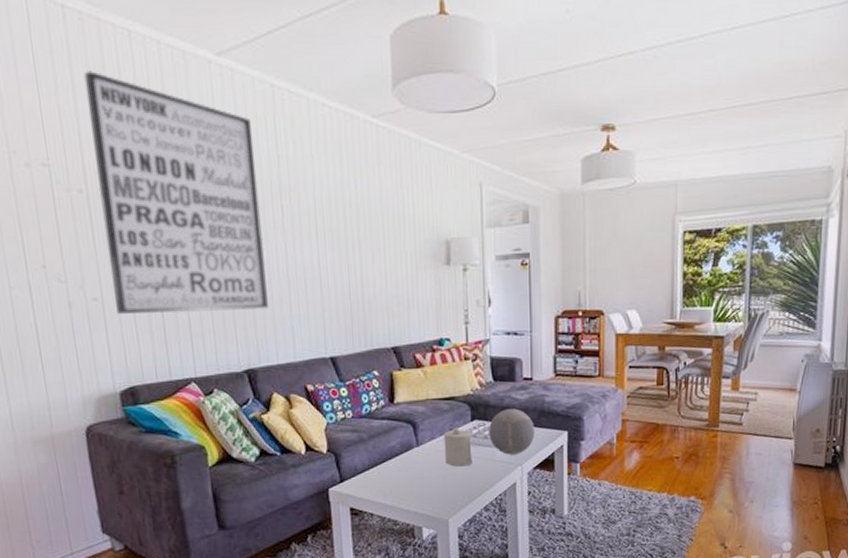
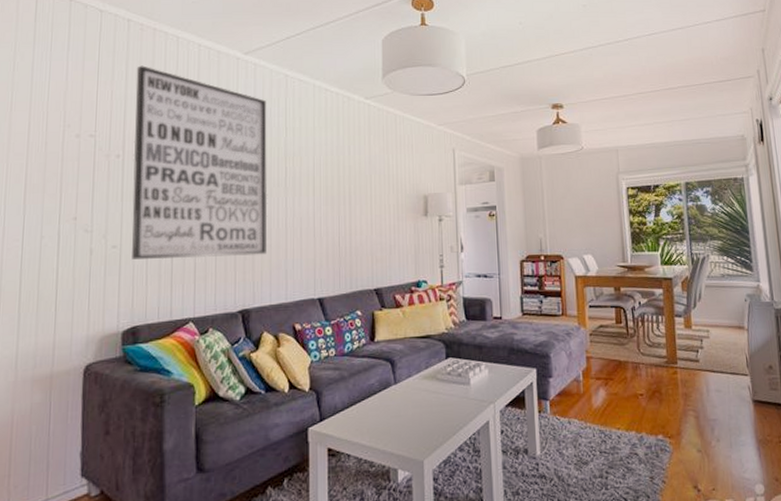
candle: present [443,428,472,467] -> none [420,365,447,405]
decorative orb: present [489,408,535,455] -> none [462,346,506,393]

